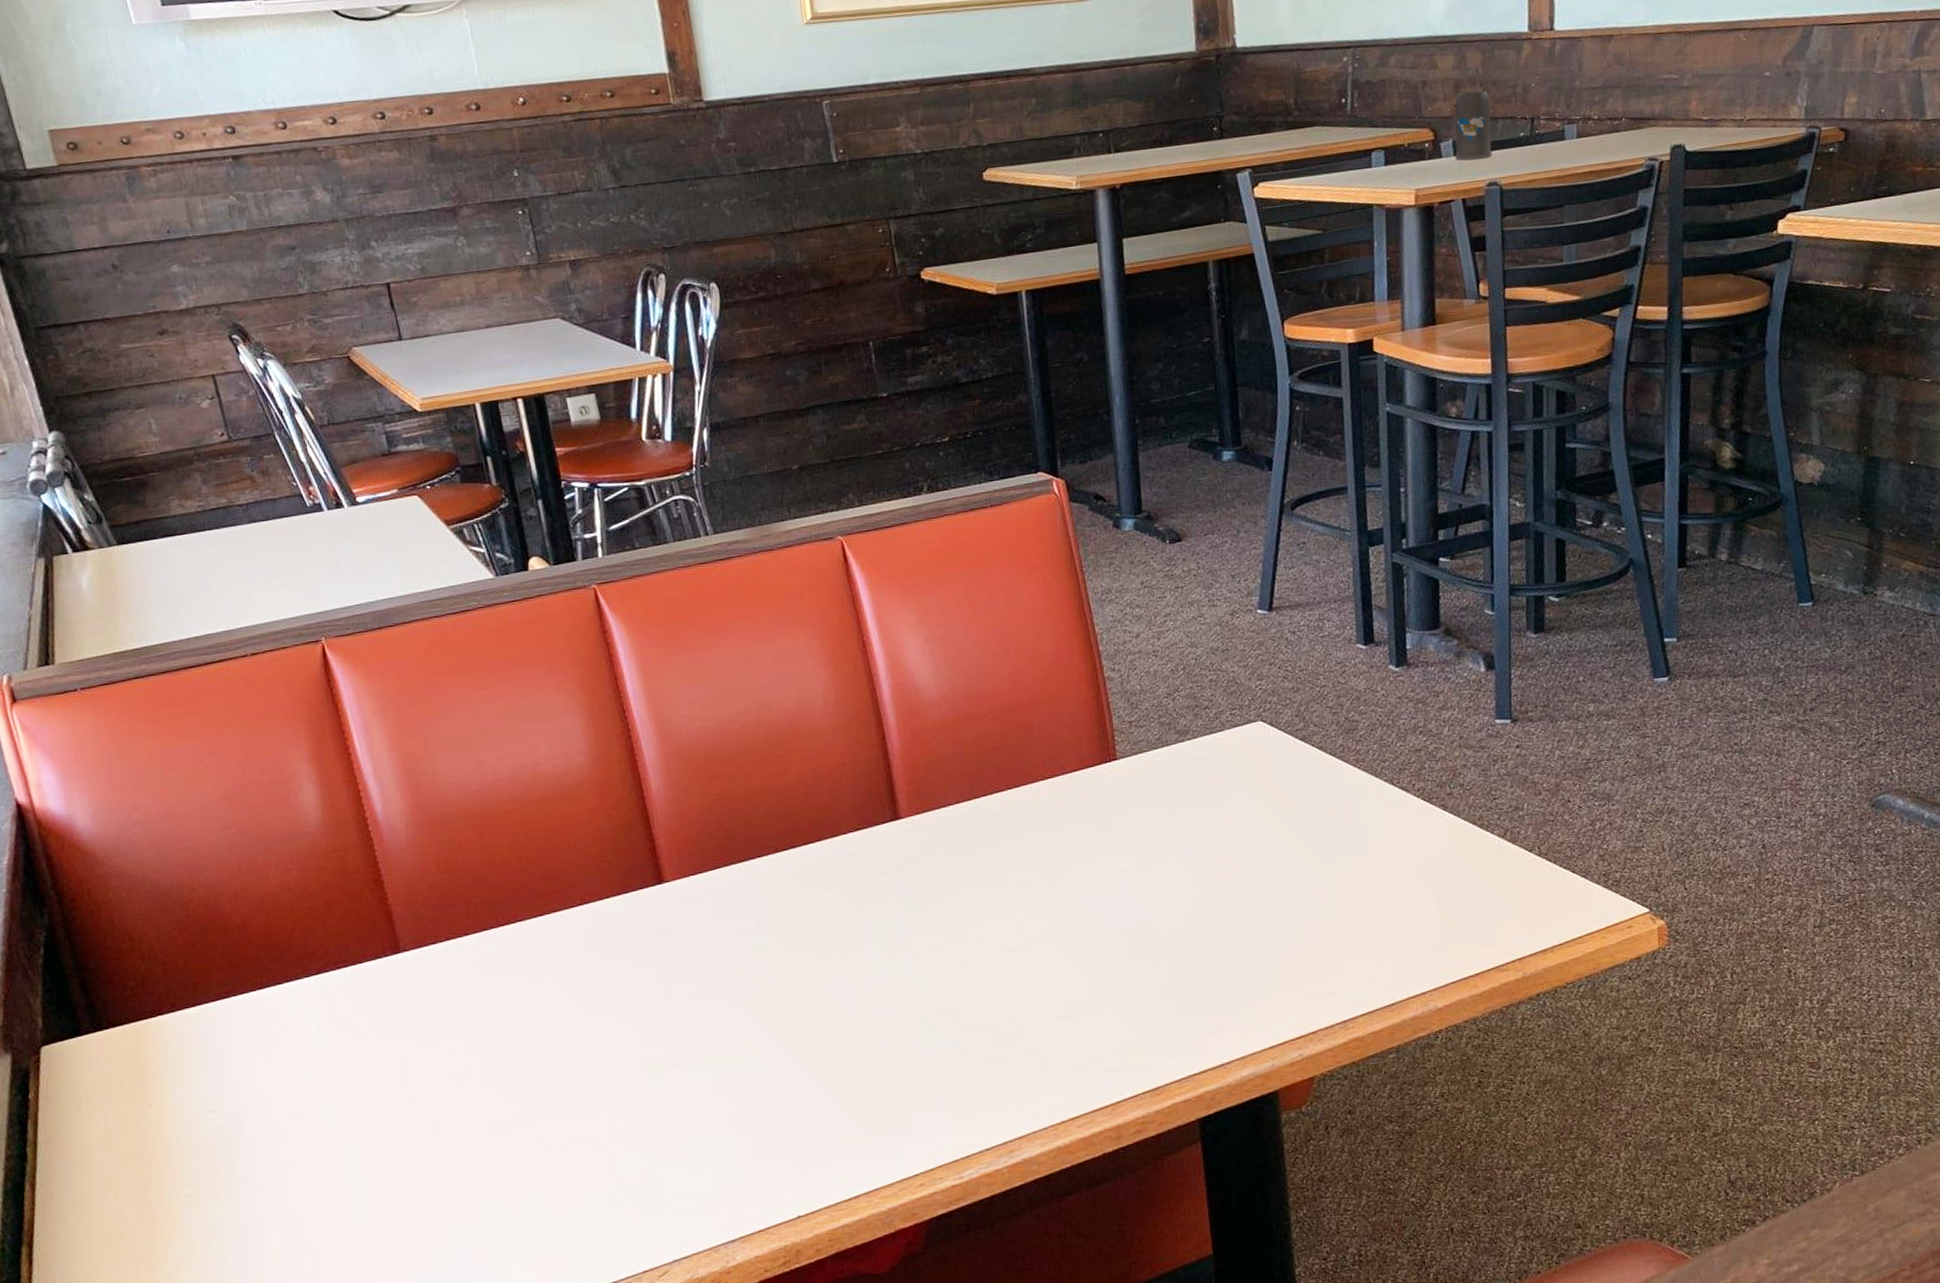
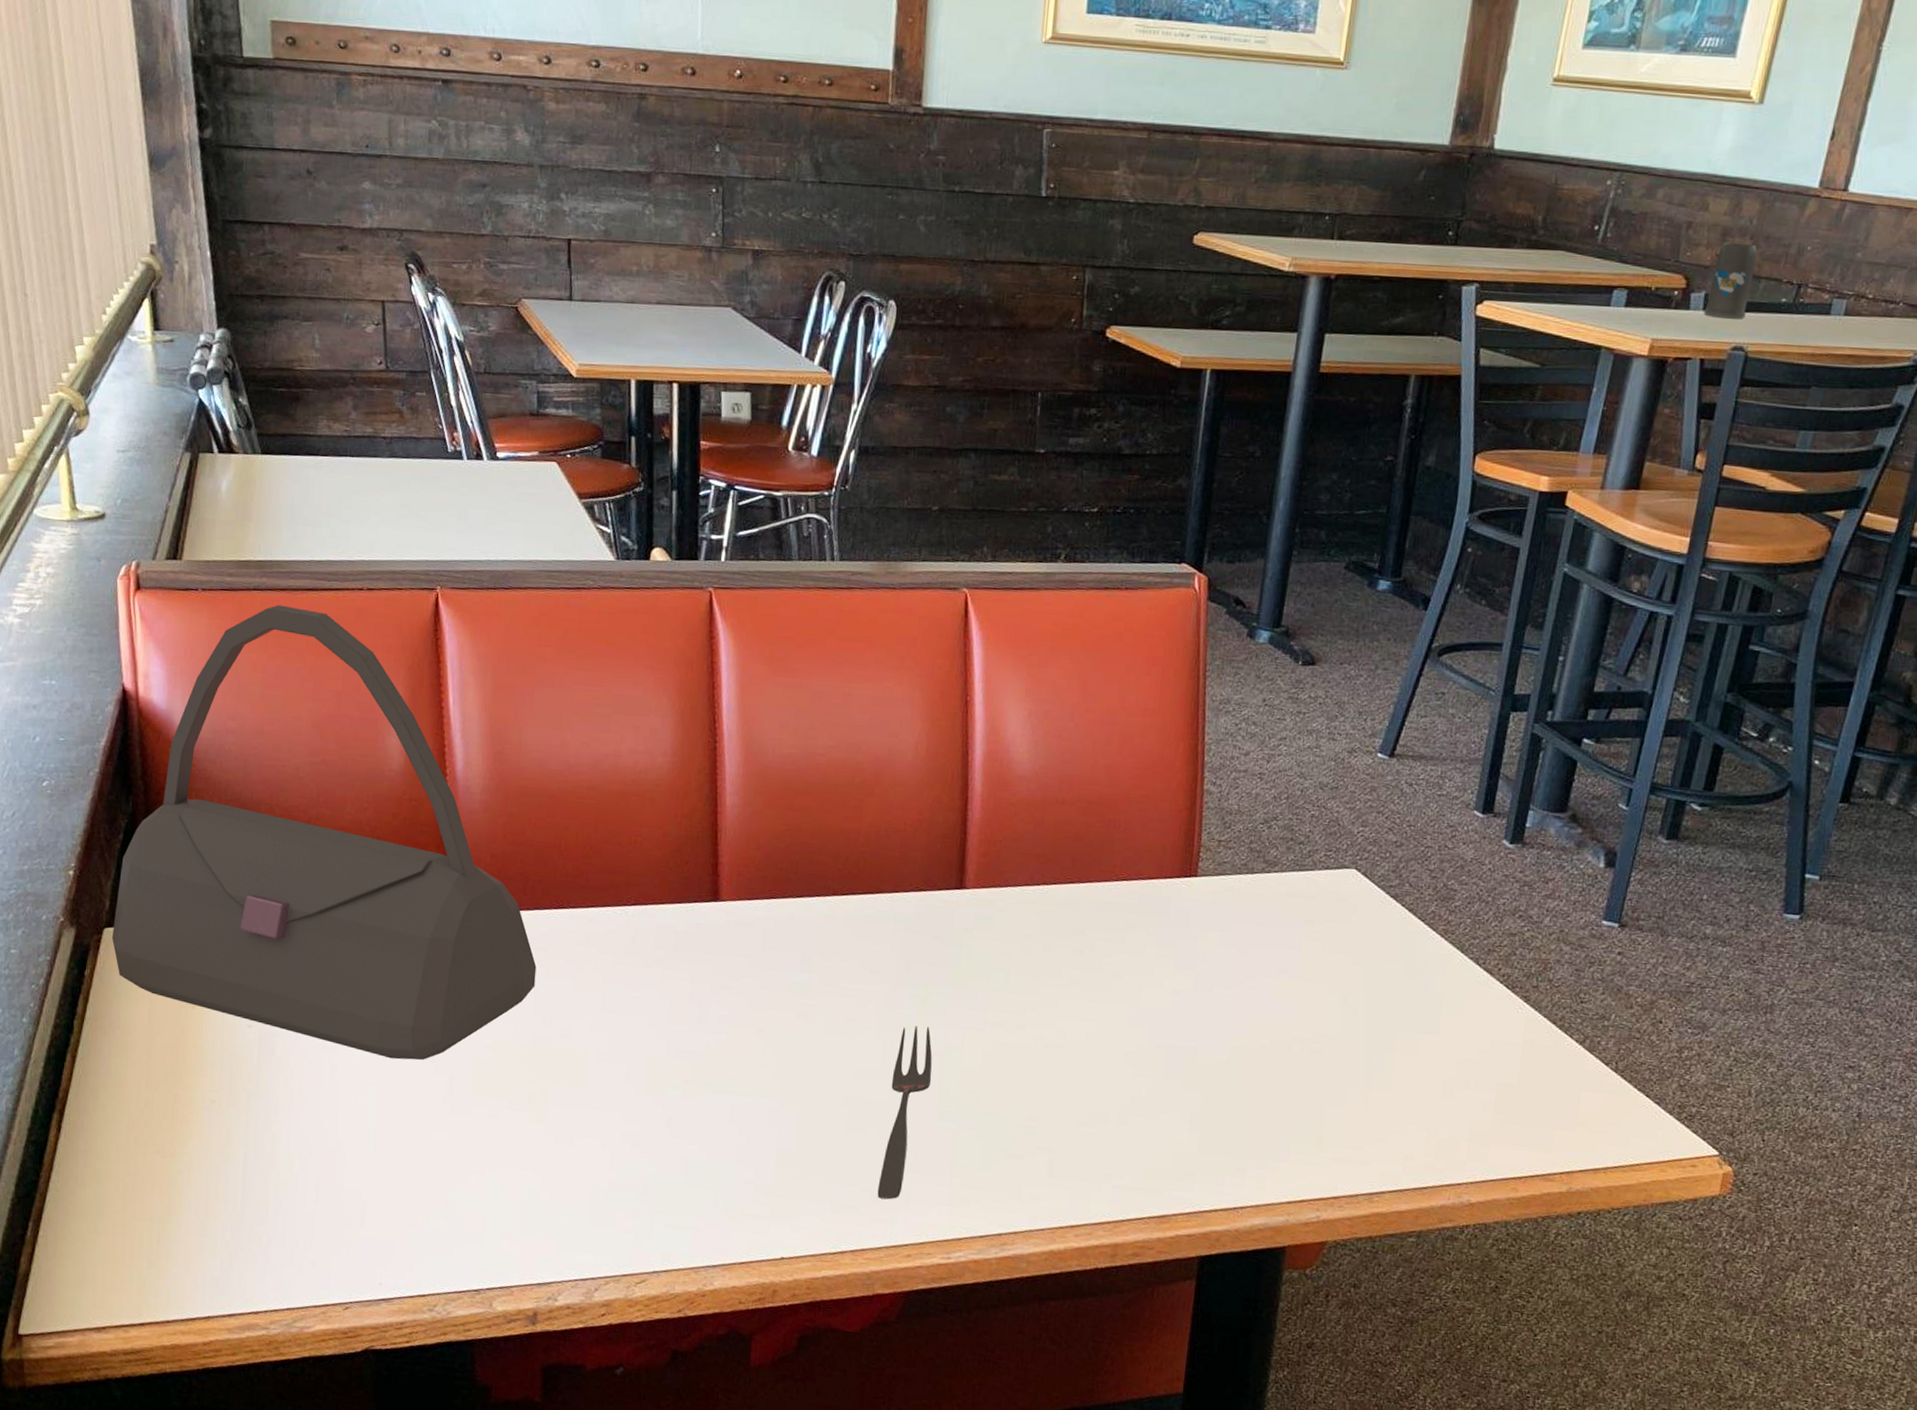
handbag: none [47,686,498,1112] -> present [112,605,537,1060]
fork: none [868,958,908,1136] -> present [877,1025,933,1200]

